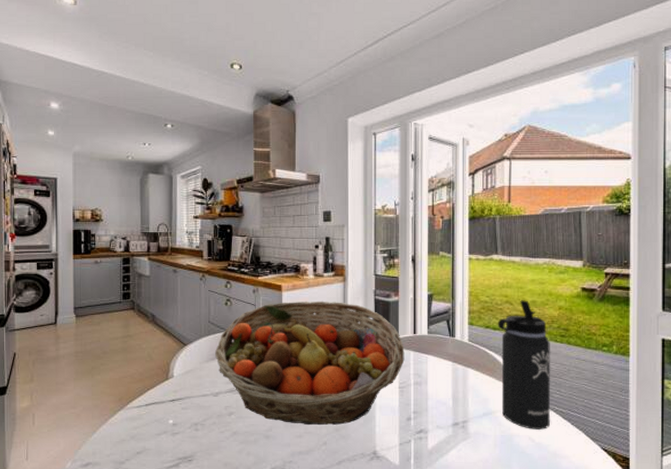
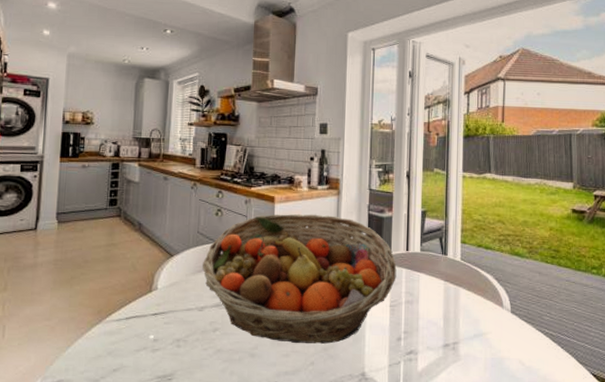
thermos bottle: present [497,300,551,429] -> none [489,219,541,353]

